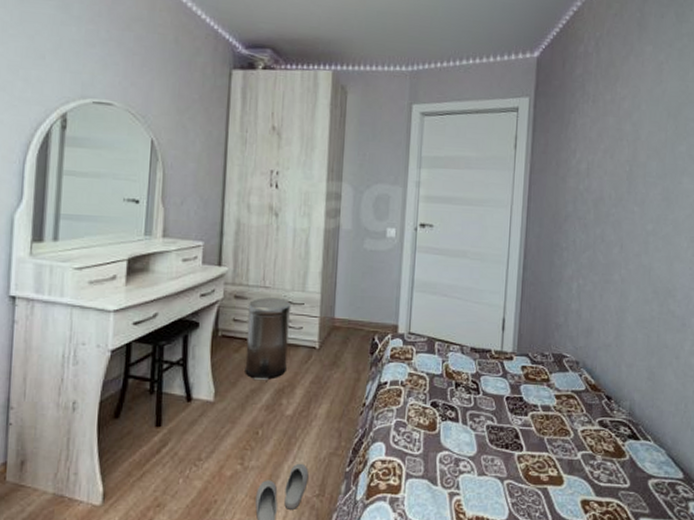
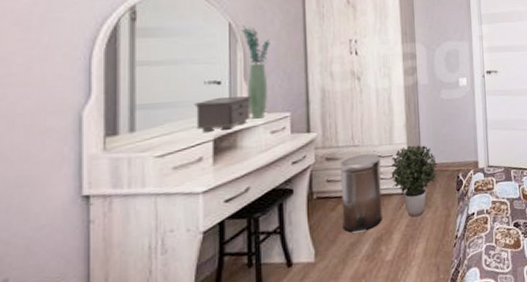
jewelry box: none [113,217,167,253] -> present [194,96,252,132]
vase: none [163,144,190,244] -> present [241,26,270,119]
potted plant: none [300,296,352,375] -> present [391,144,438,218]

